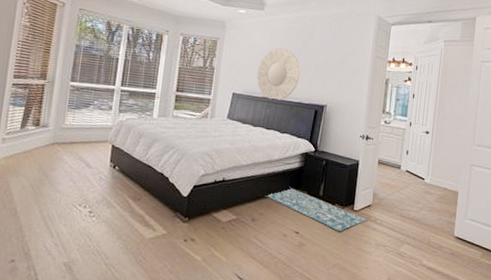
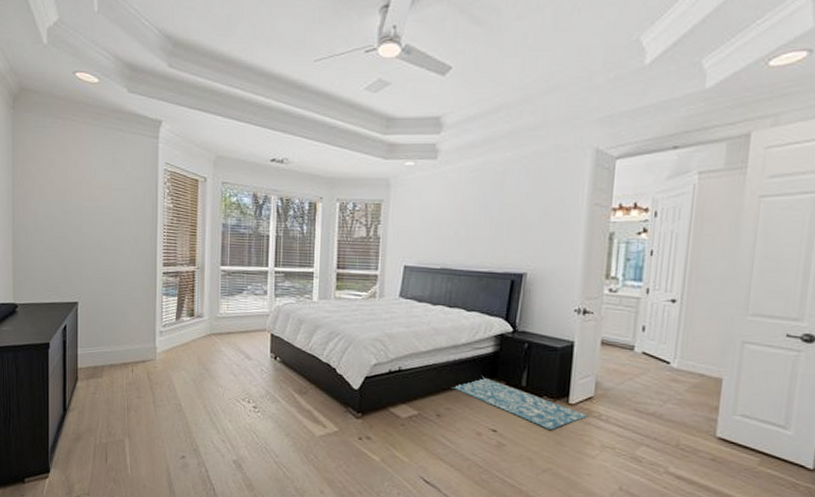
mirror: present [256,47,301,101] -> none [433,204,490,271]

